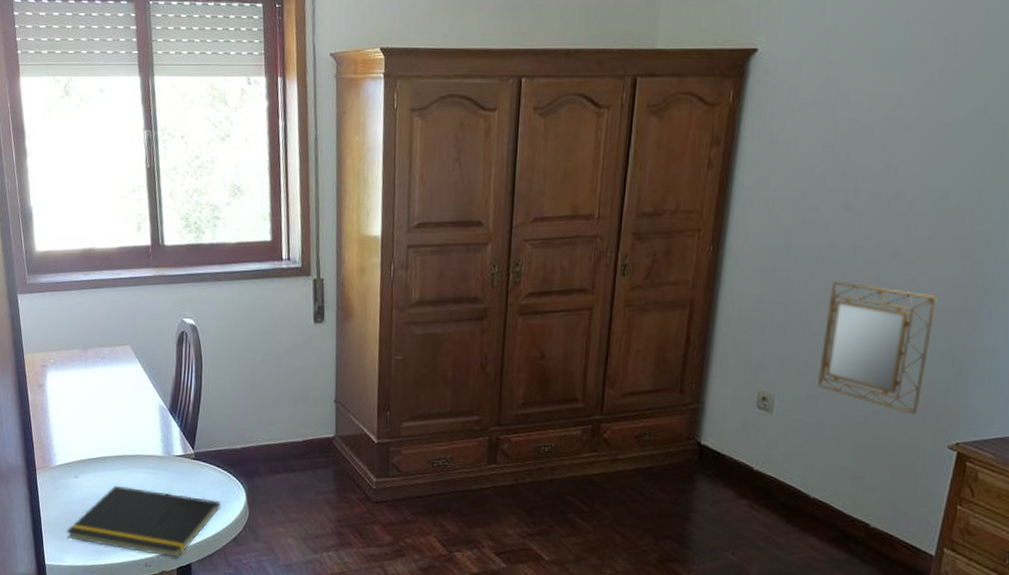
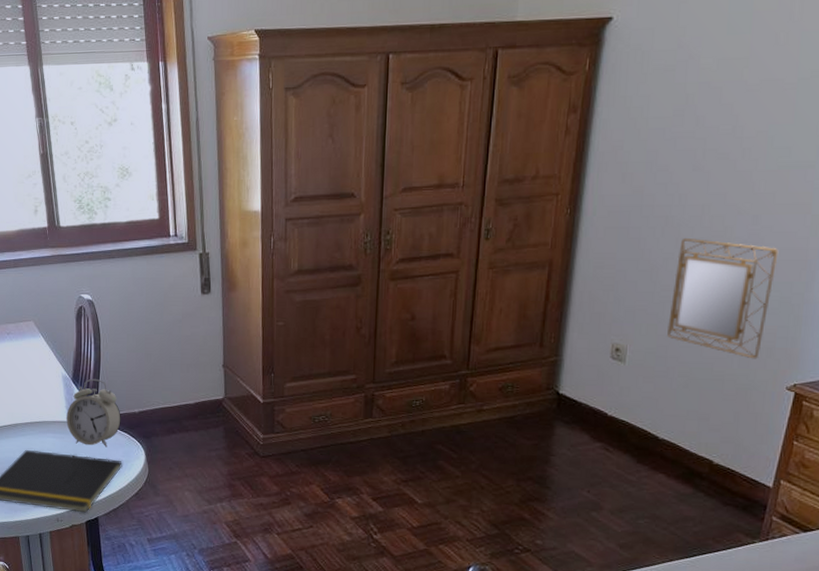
alarm clock: none [161,410,221,486] -> present [66,378,121,448]

